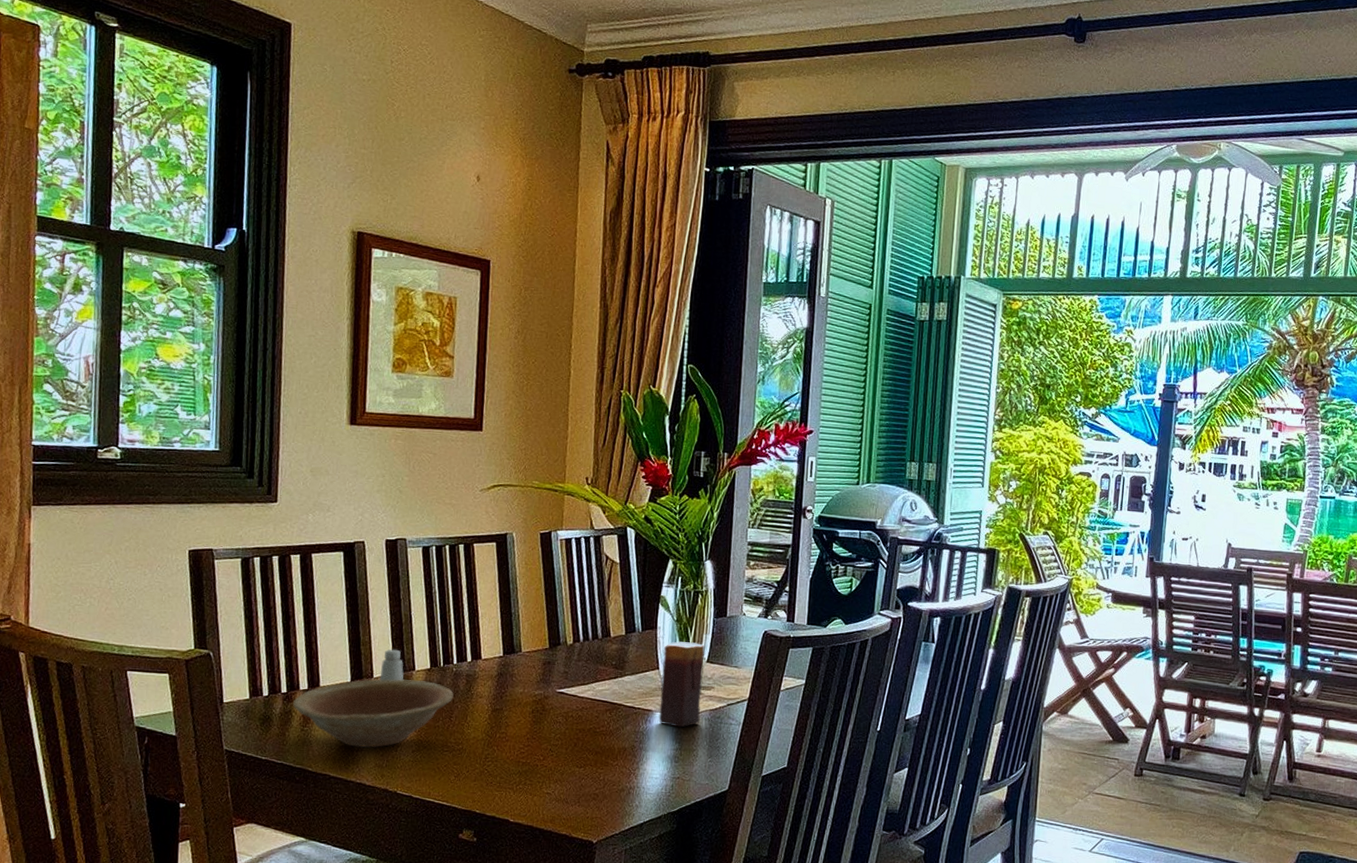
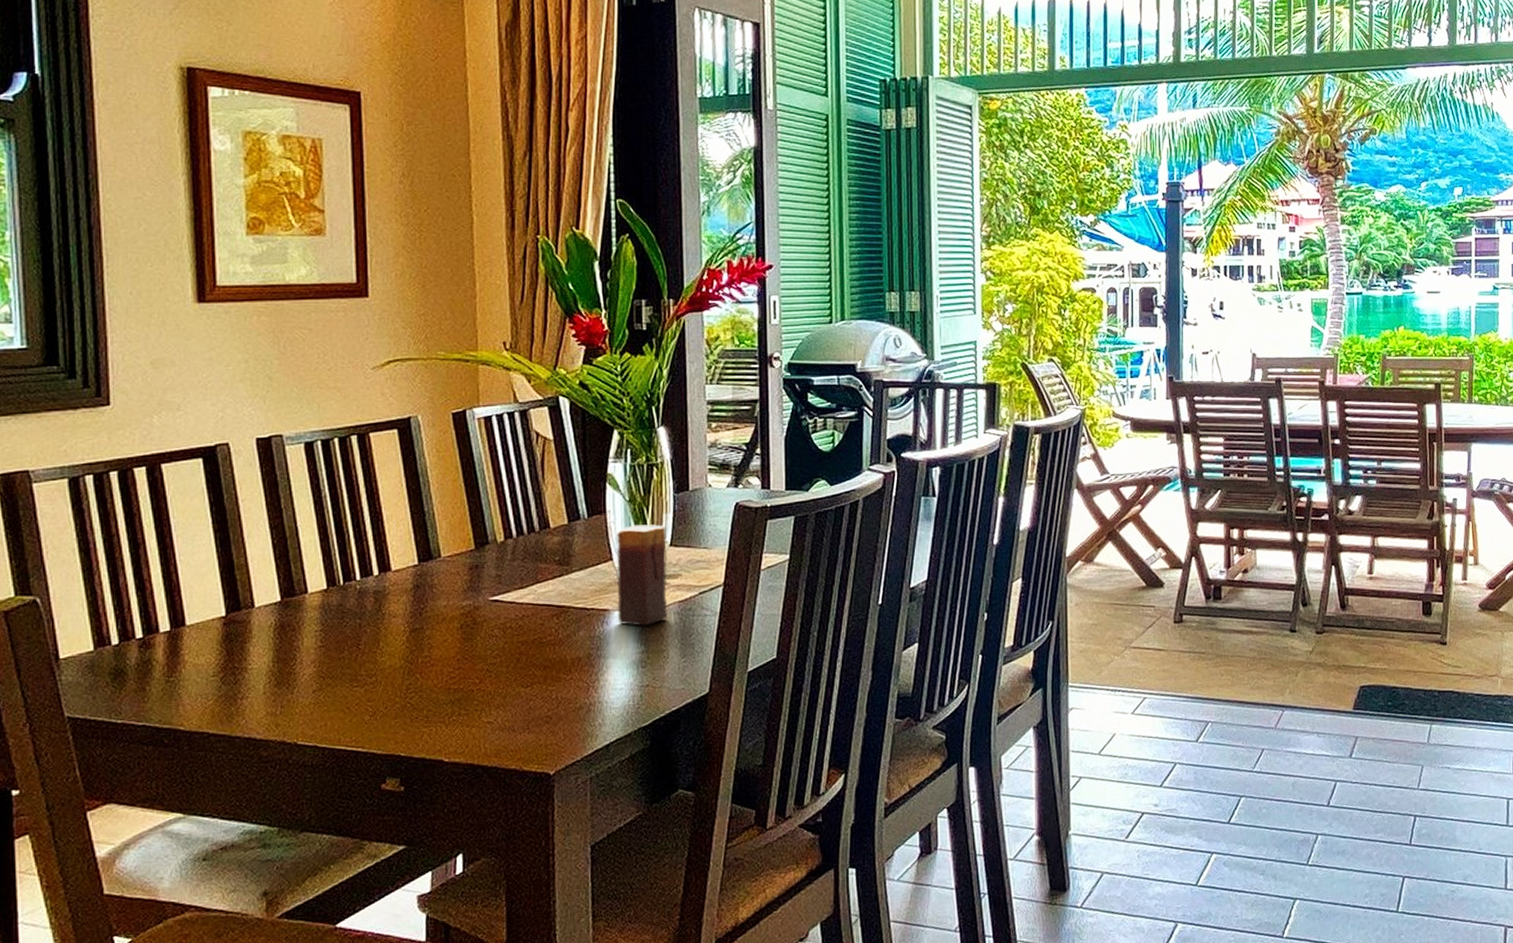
bowl: present [292,679,454,748] -> none [151,604,360,695]
saltshaker: present [379,649,404,681] -> none [263,570,295,609]

